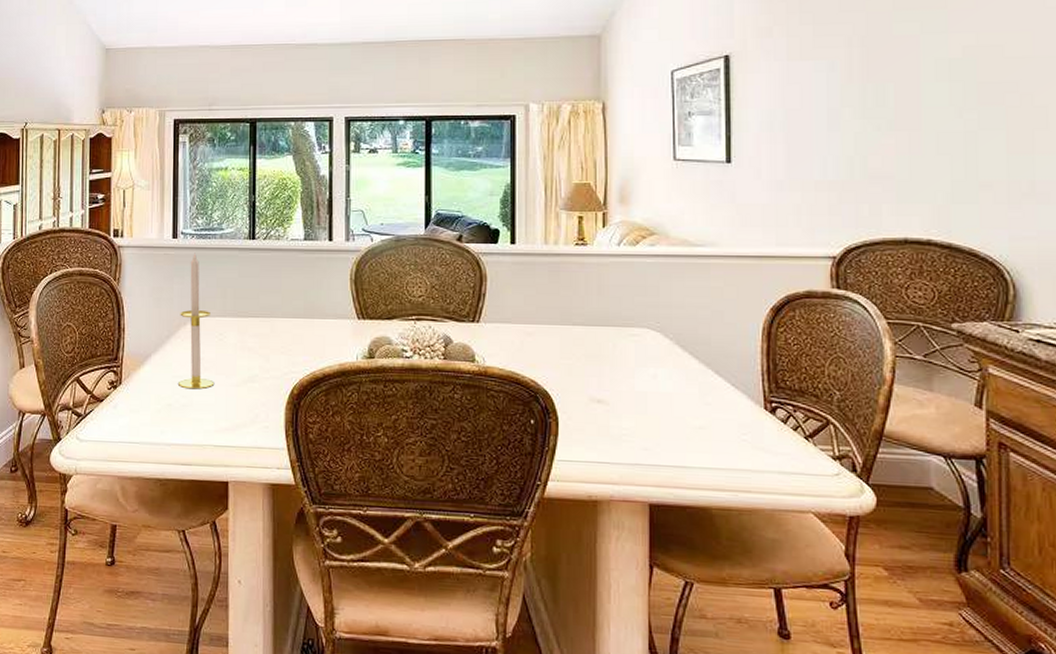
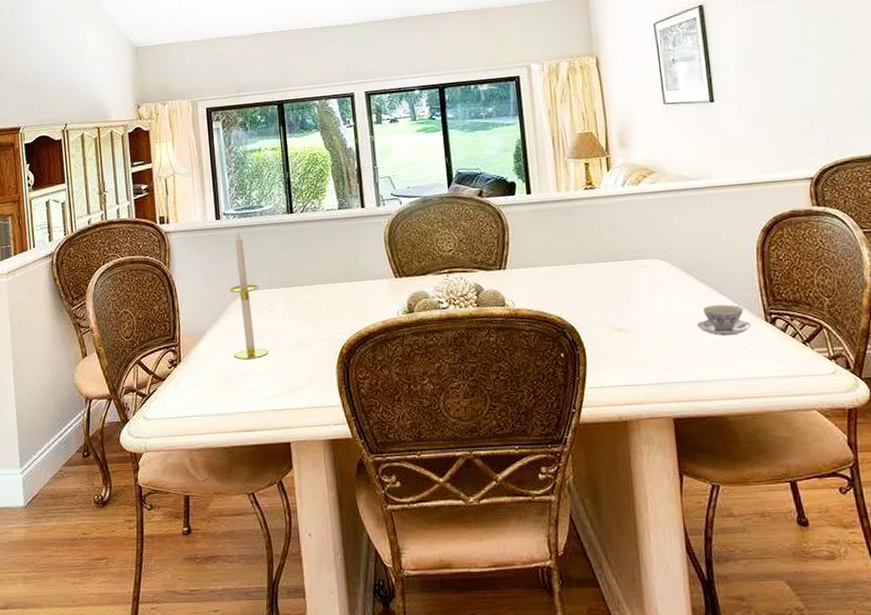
teacup: none [686,386,747,421] -> present [696,304,751,336]

